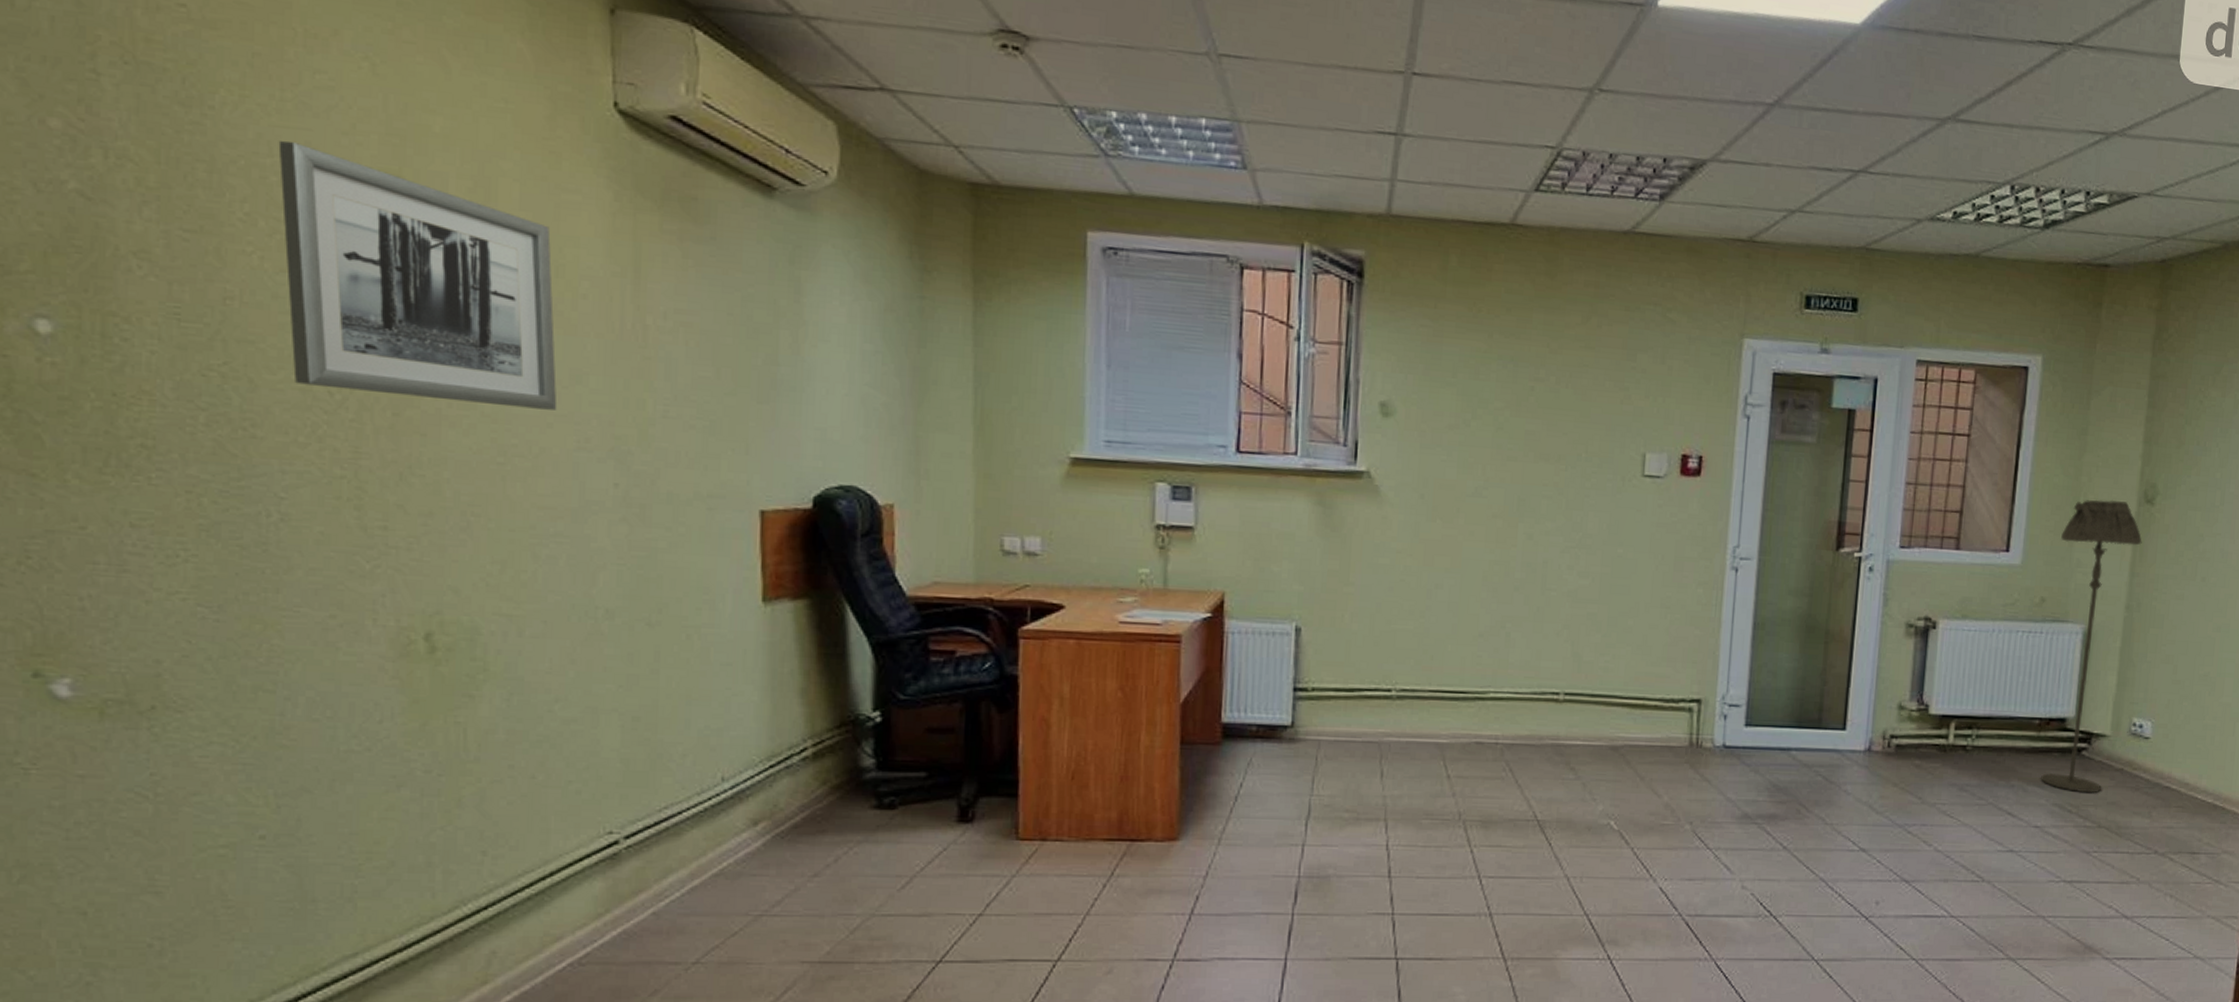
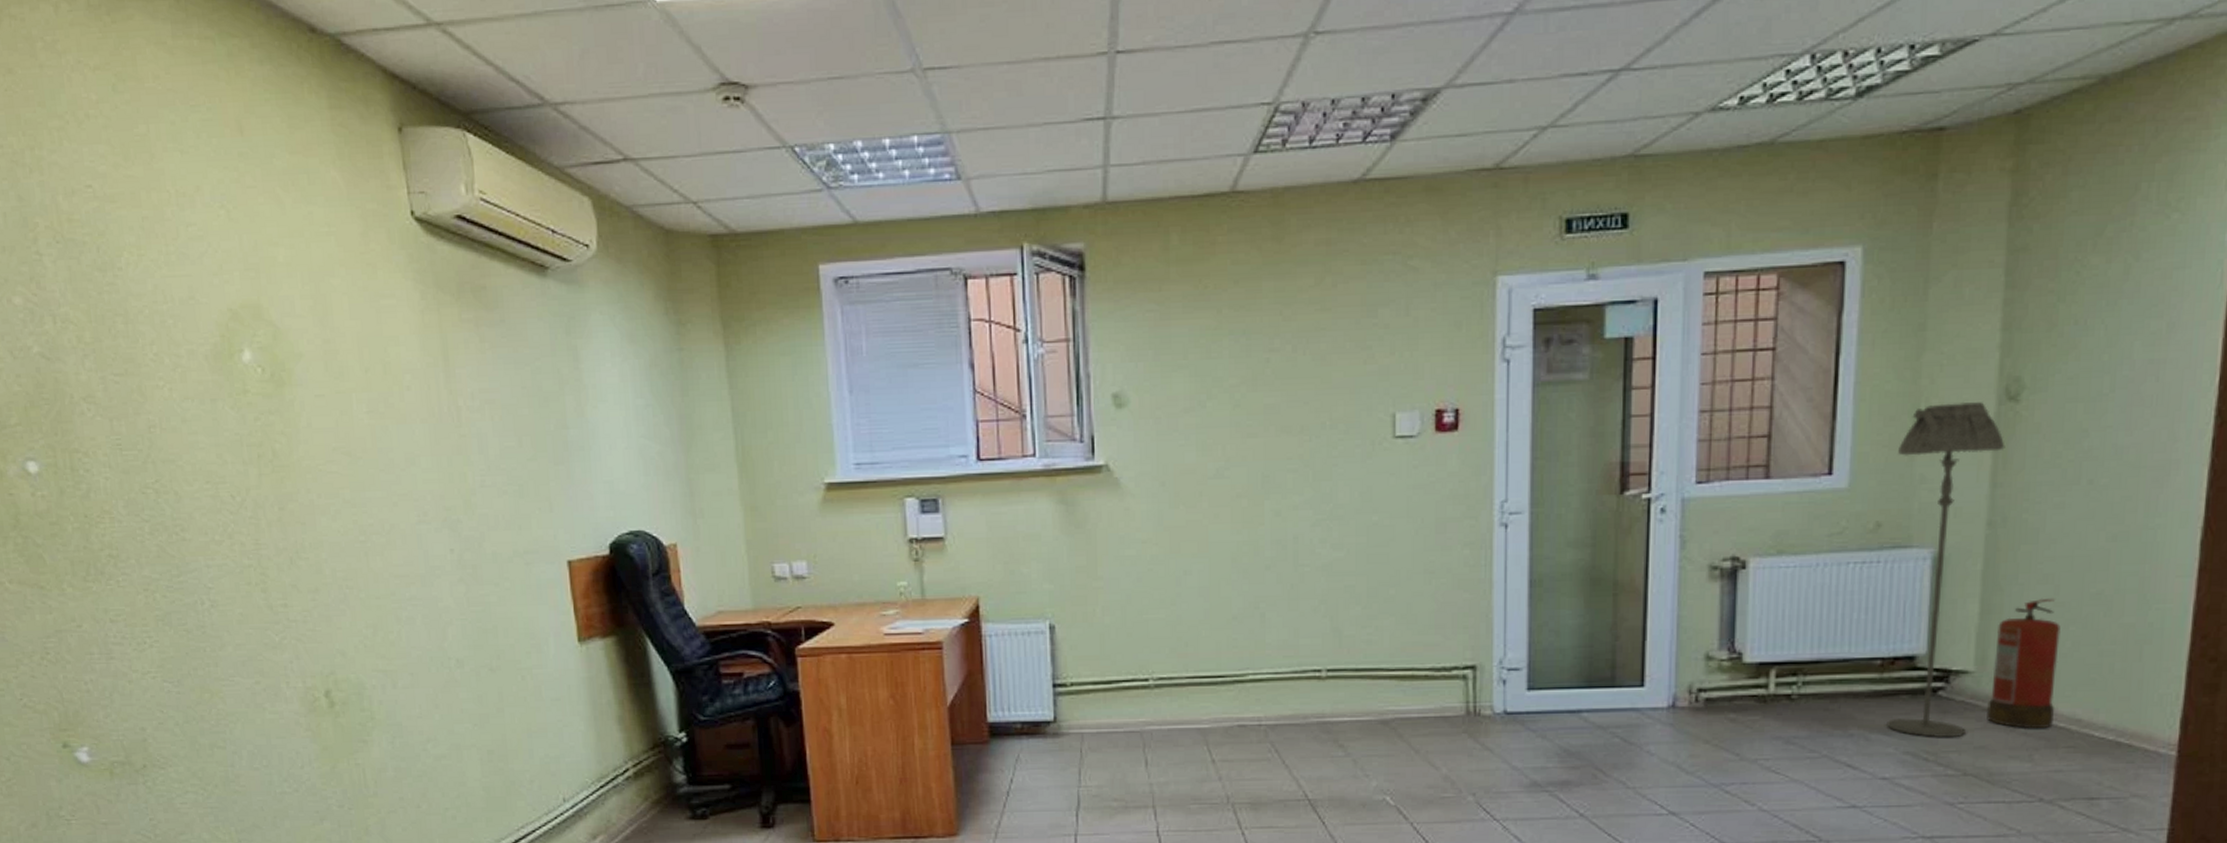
wall art: present [278,140,558,410] -> none [169,287,399,492]
fire extinguisher: none [2117,675,2177,790] -> present [1986,597,2061,729]

